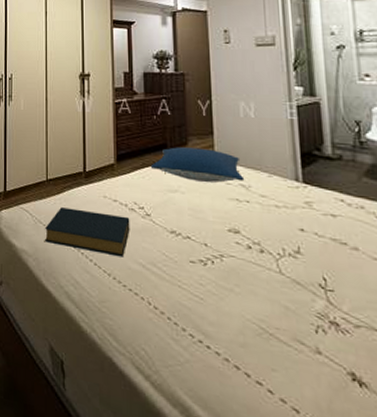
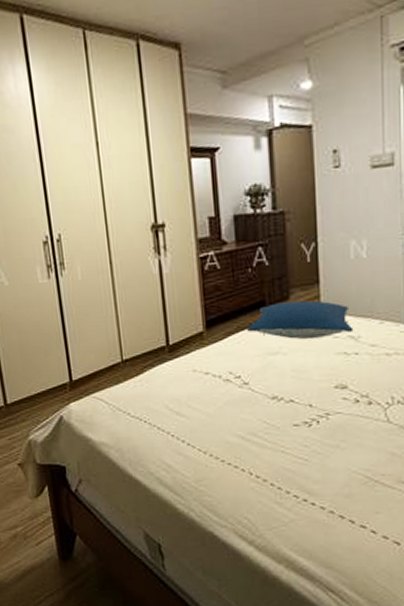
hardback book: present [45,207,130,257] -> none [126,388,226,433]

